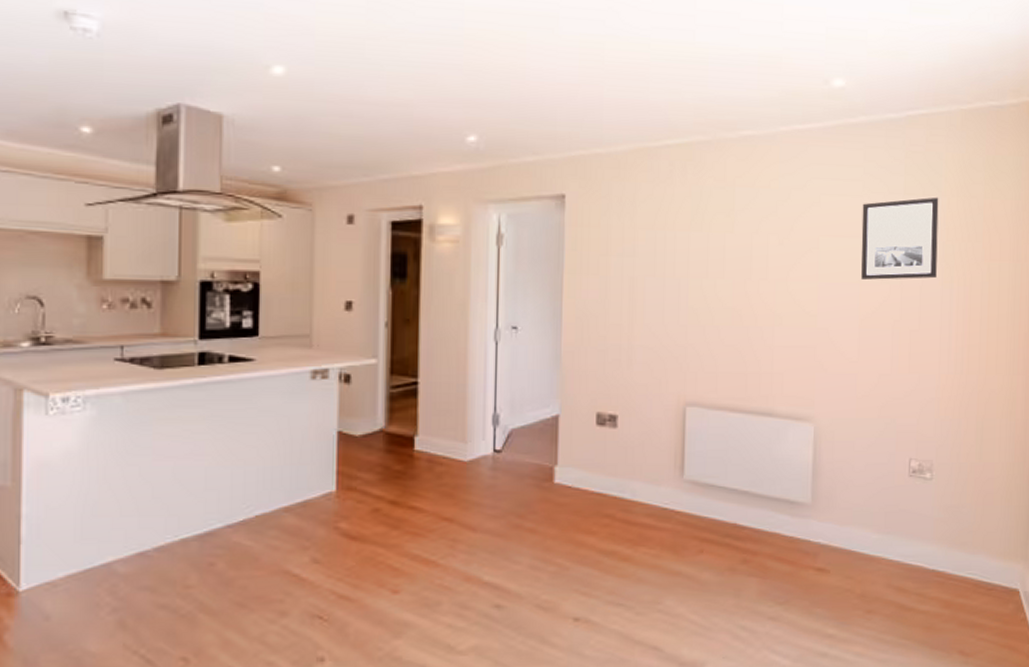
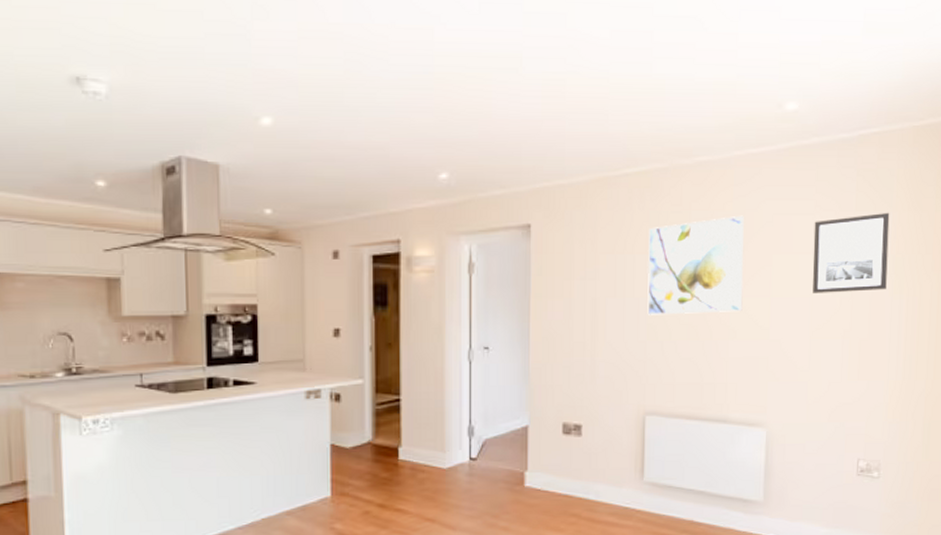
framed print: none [689,194,790,298] -> present [647,215,744,315]

